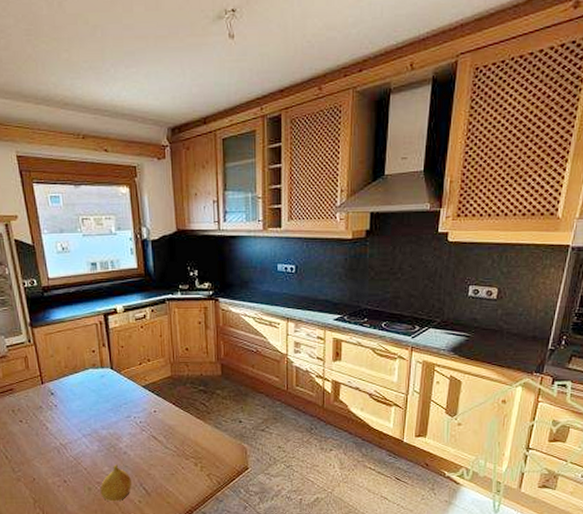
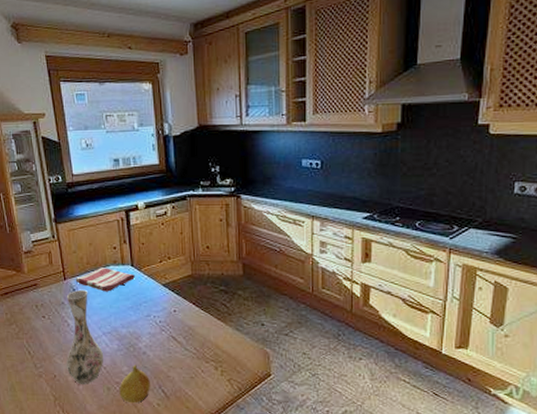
vase: none [44,394,85,486] -> present [66,290,104,384]
dish towel: none [53,371,115,395] -> present [75,268,135,292]

